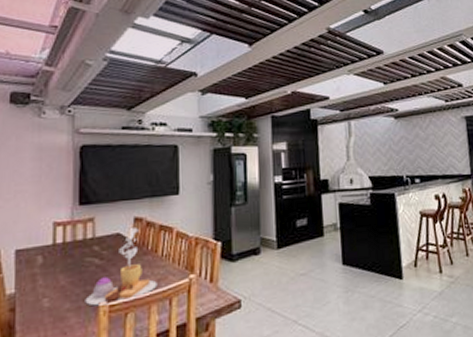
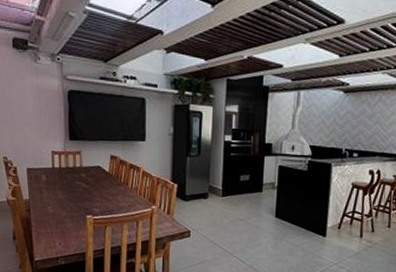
tea set: present [85,227,157,306] -> none [76,162,128,218]

